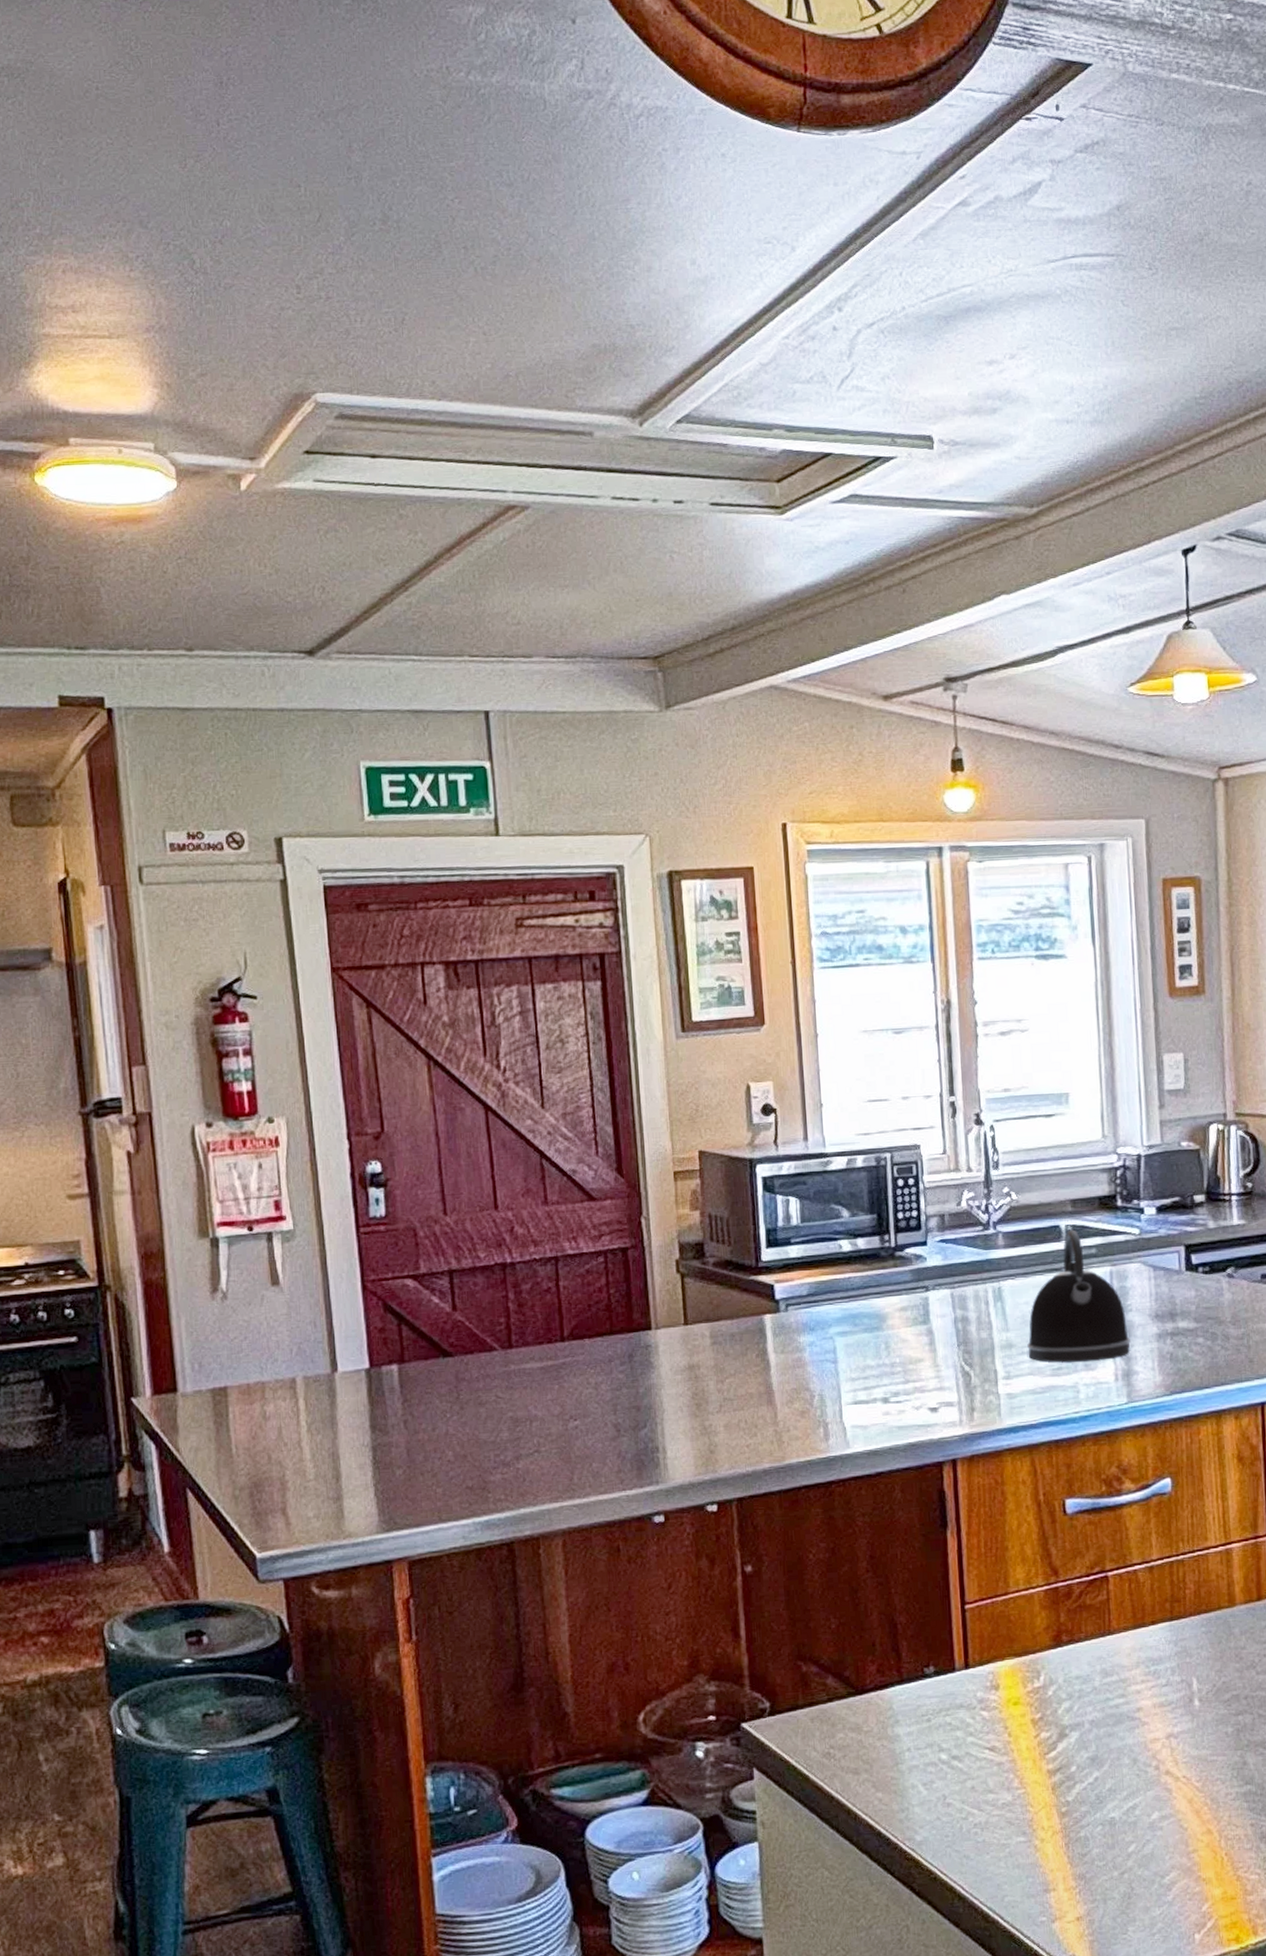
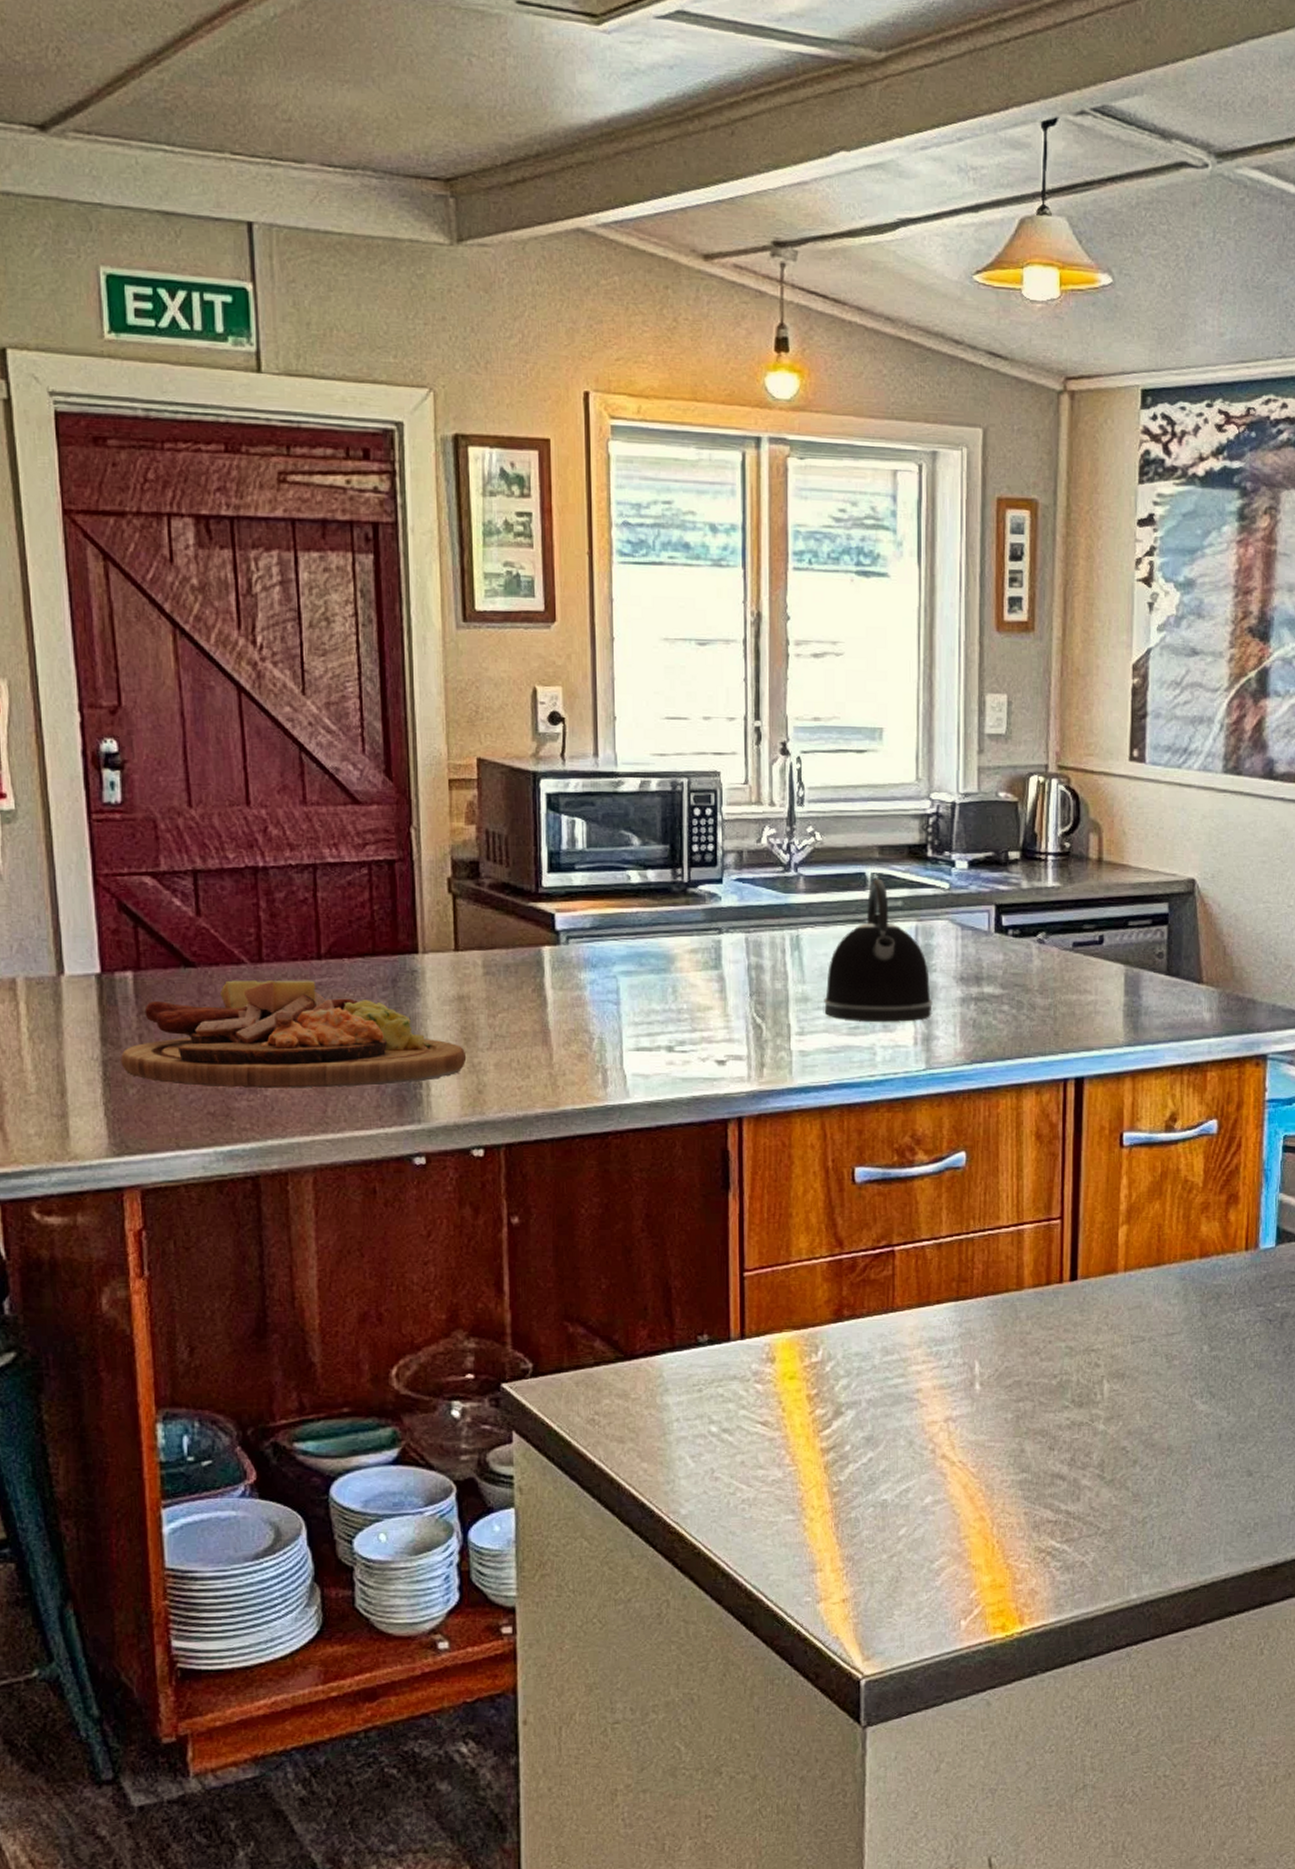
food platter: none [388,1360,699,1464] -> present [121,979,467,1089]

